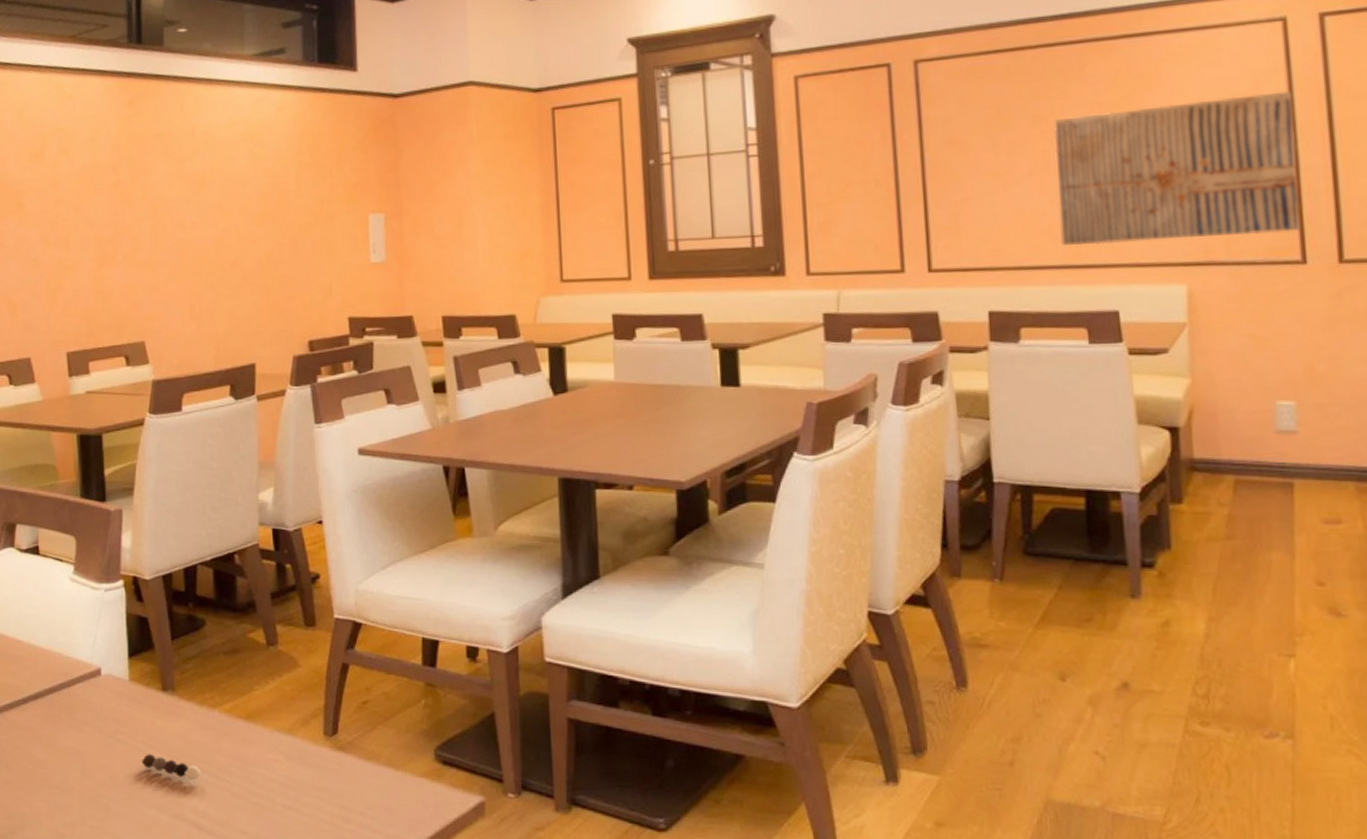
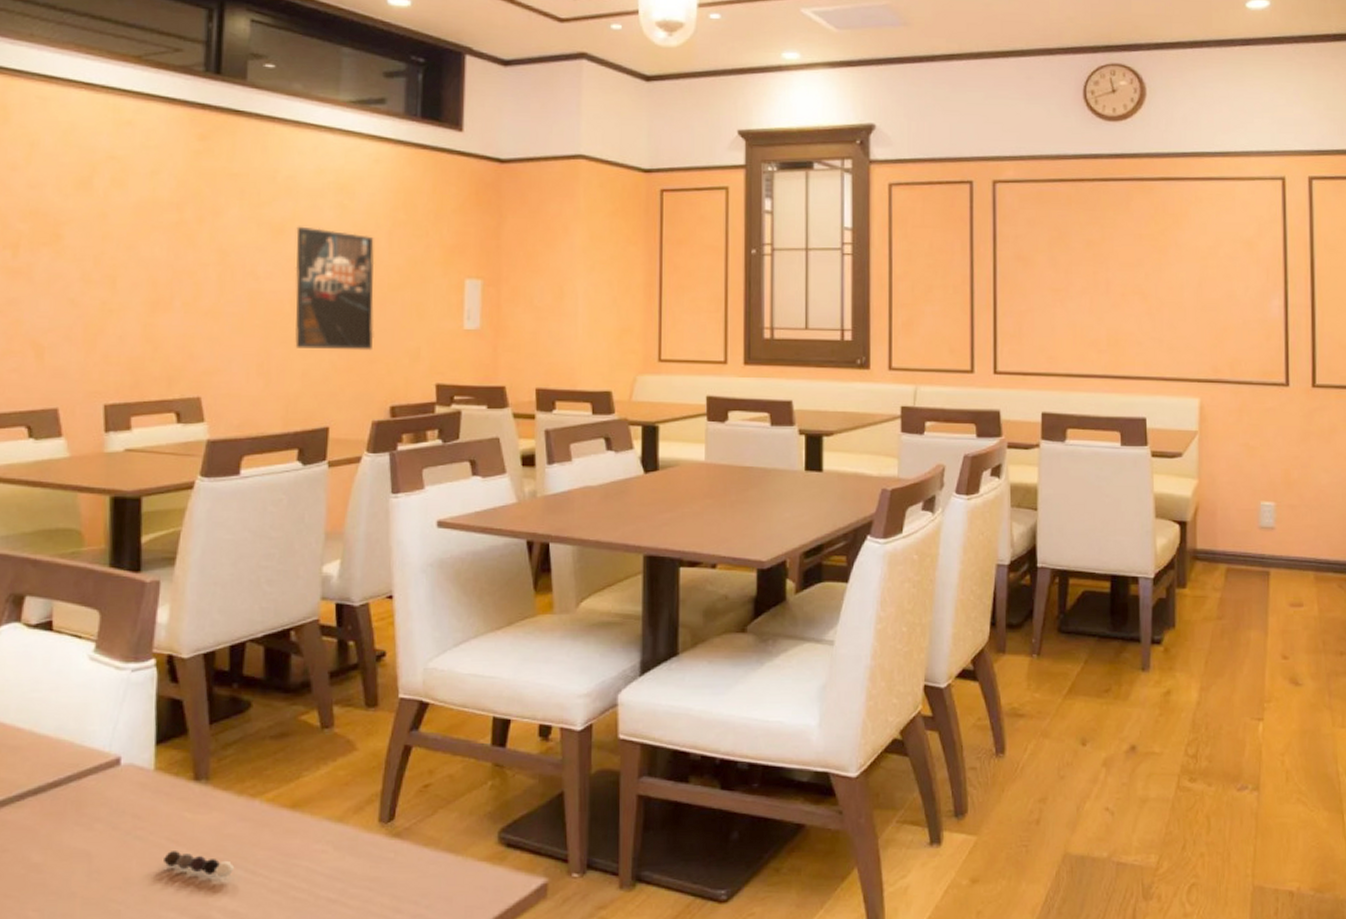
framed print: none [215,176,290,291] -> present [295,226,375,351]
wall art: present [1053,91,1300,245] -> none [1103,239,1287,359]

